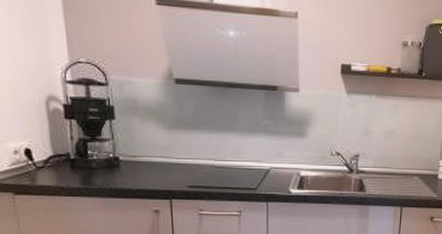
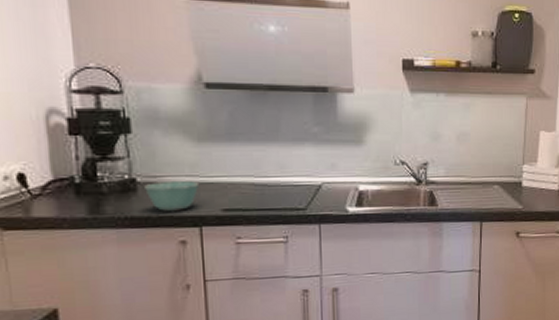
bowl: none [126,161,169,187] -> present [144,181,198,212]

